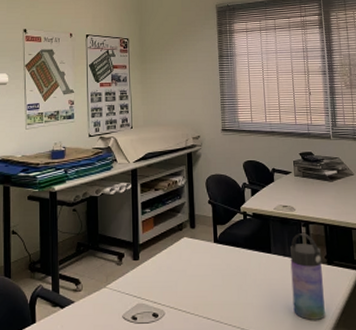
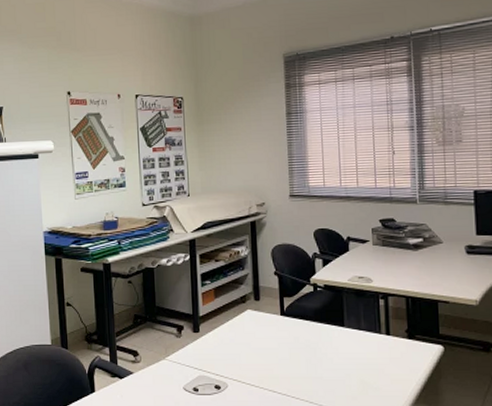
water bottle: present [289,233,325,320] -> none [365,306,404,395]

